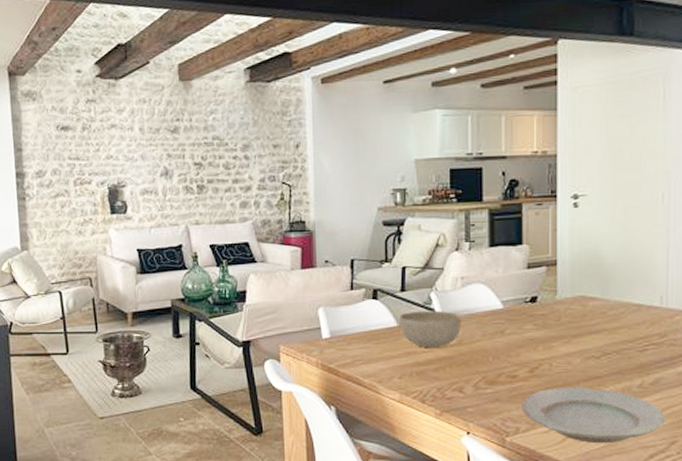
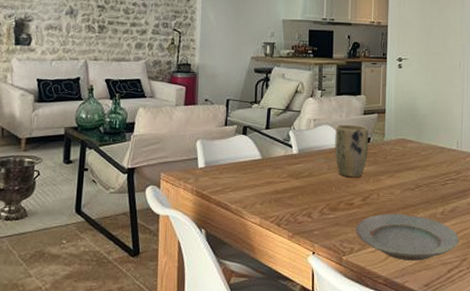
bowl: present [398,310,461,348] -> none [262,146,312,178]
plant pot: none [490,281,535,345] -> present [334,124,369,178]

